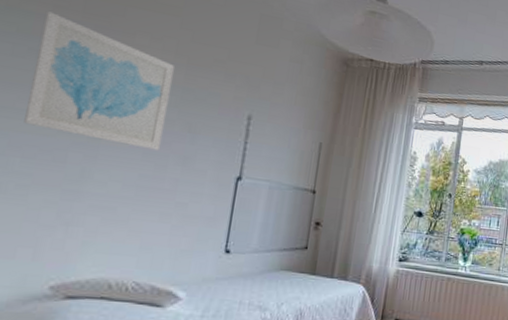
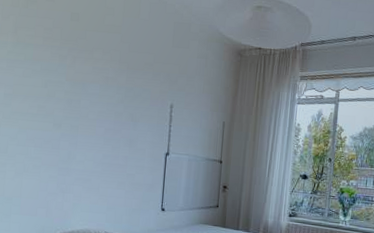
wall art: present [24,11,176,151] -> none [34,42,120,136]

